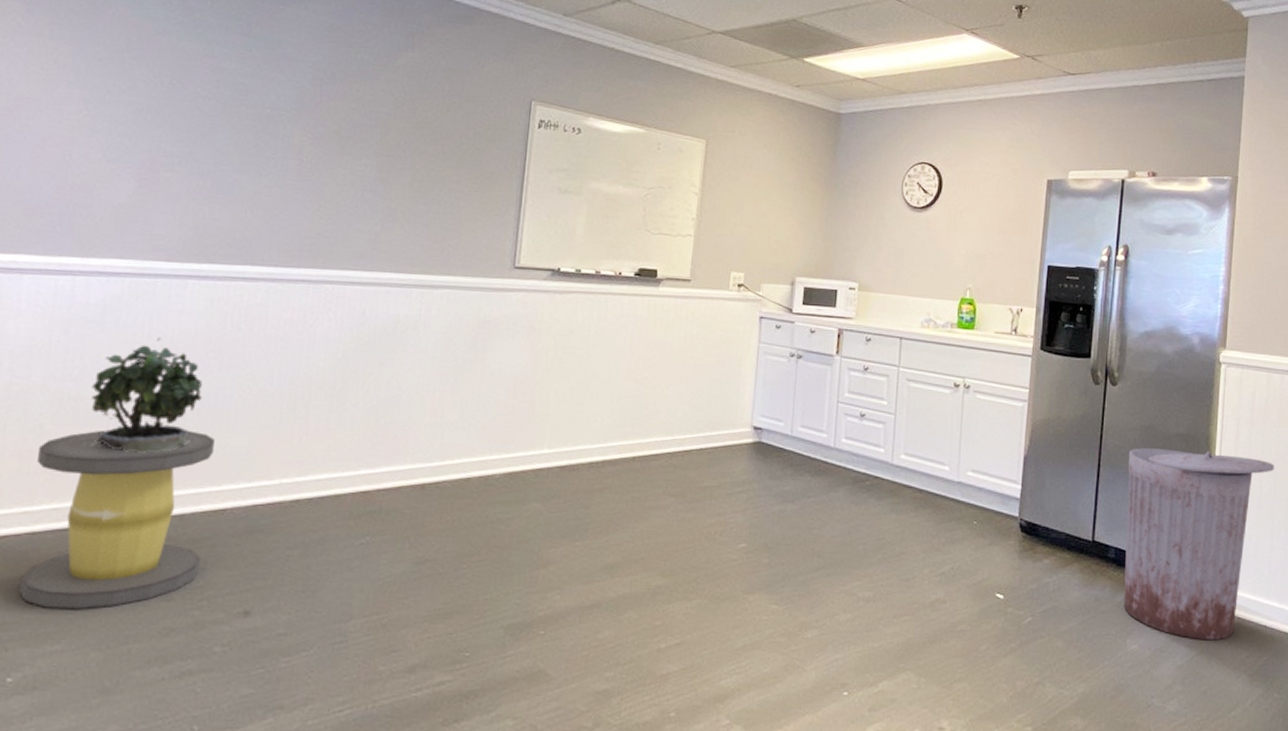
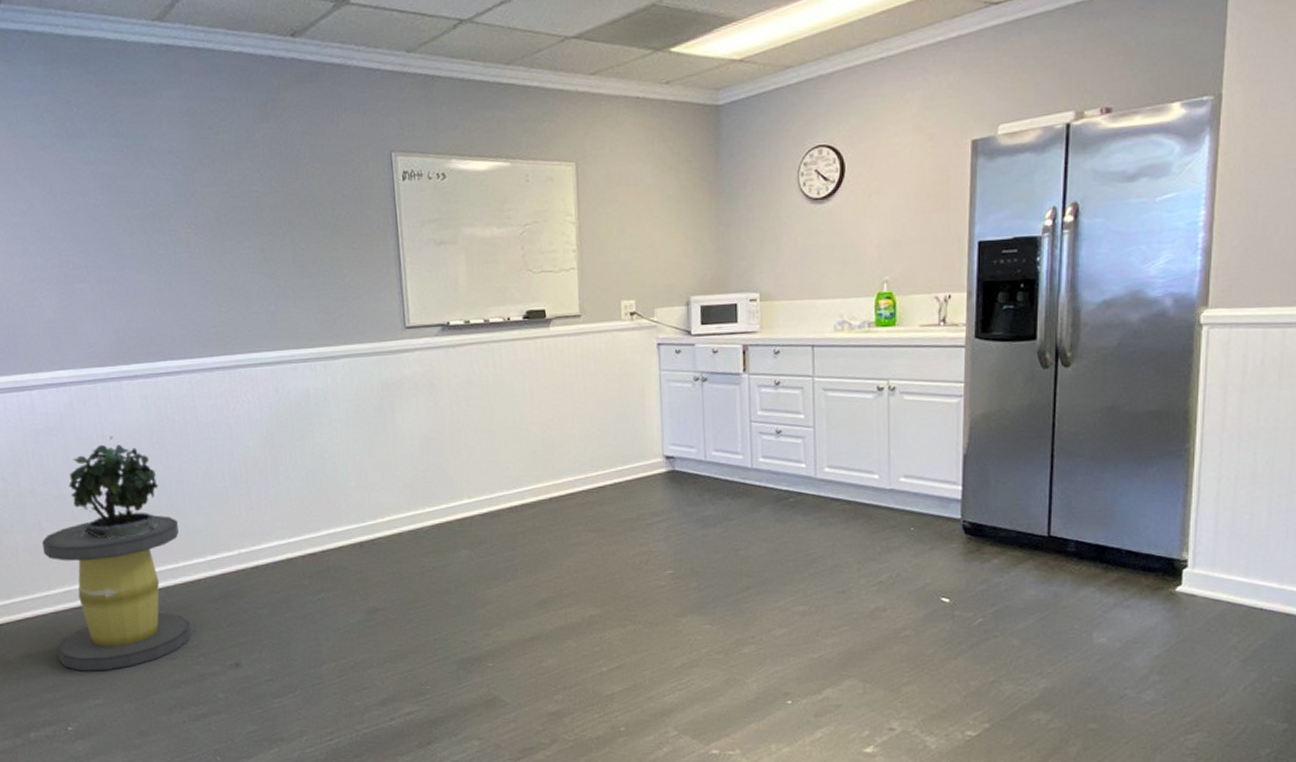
trash can: present [1124,448,1275,641] -> none [1088,427,1274,628]

